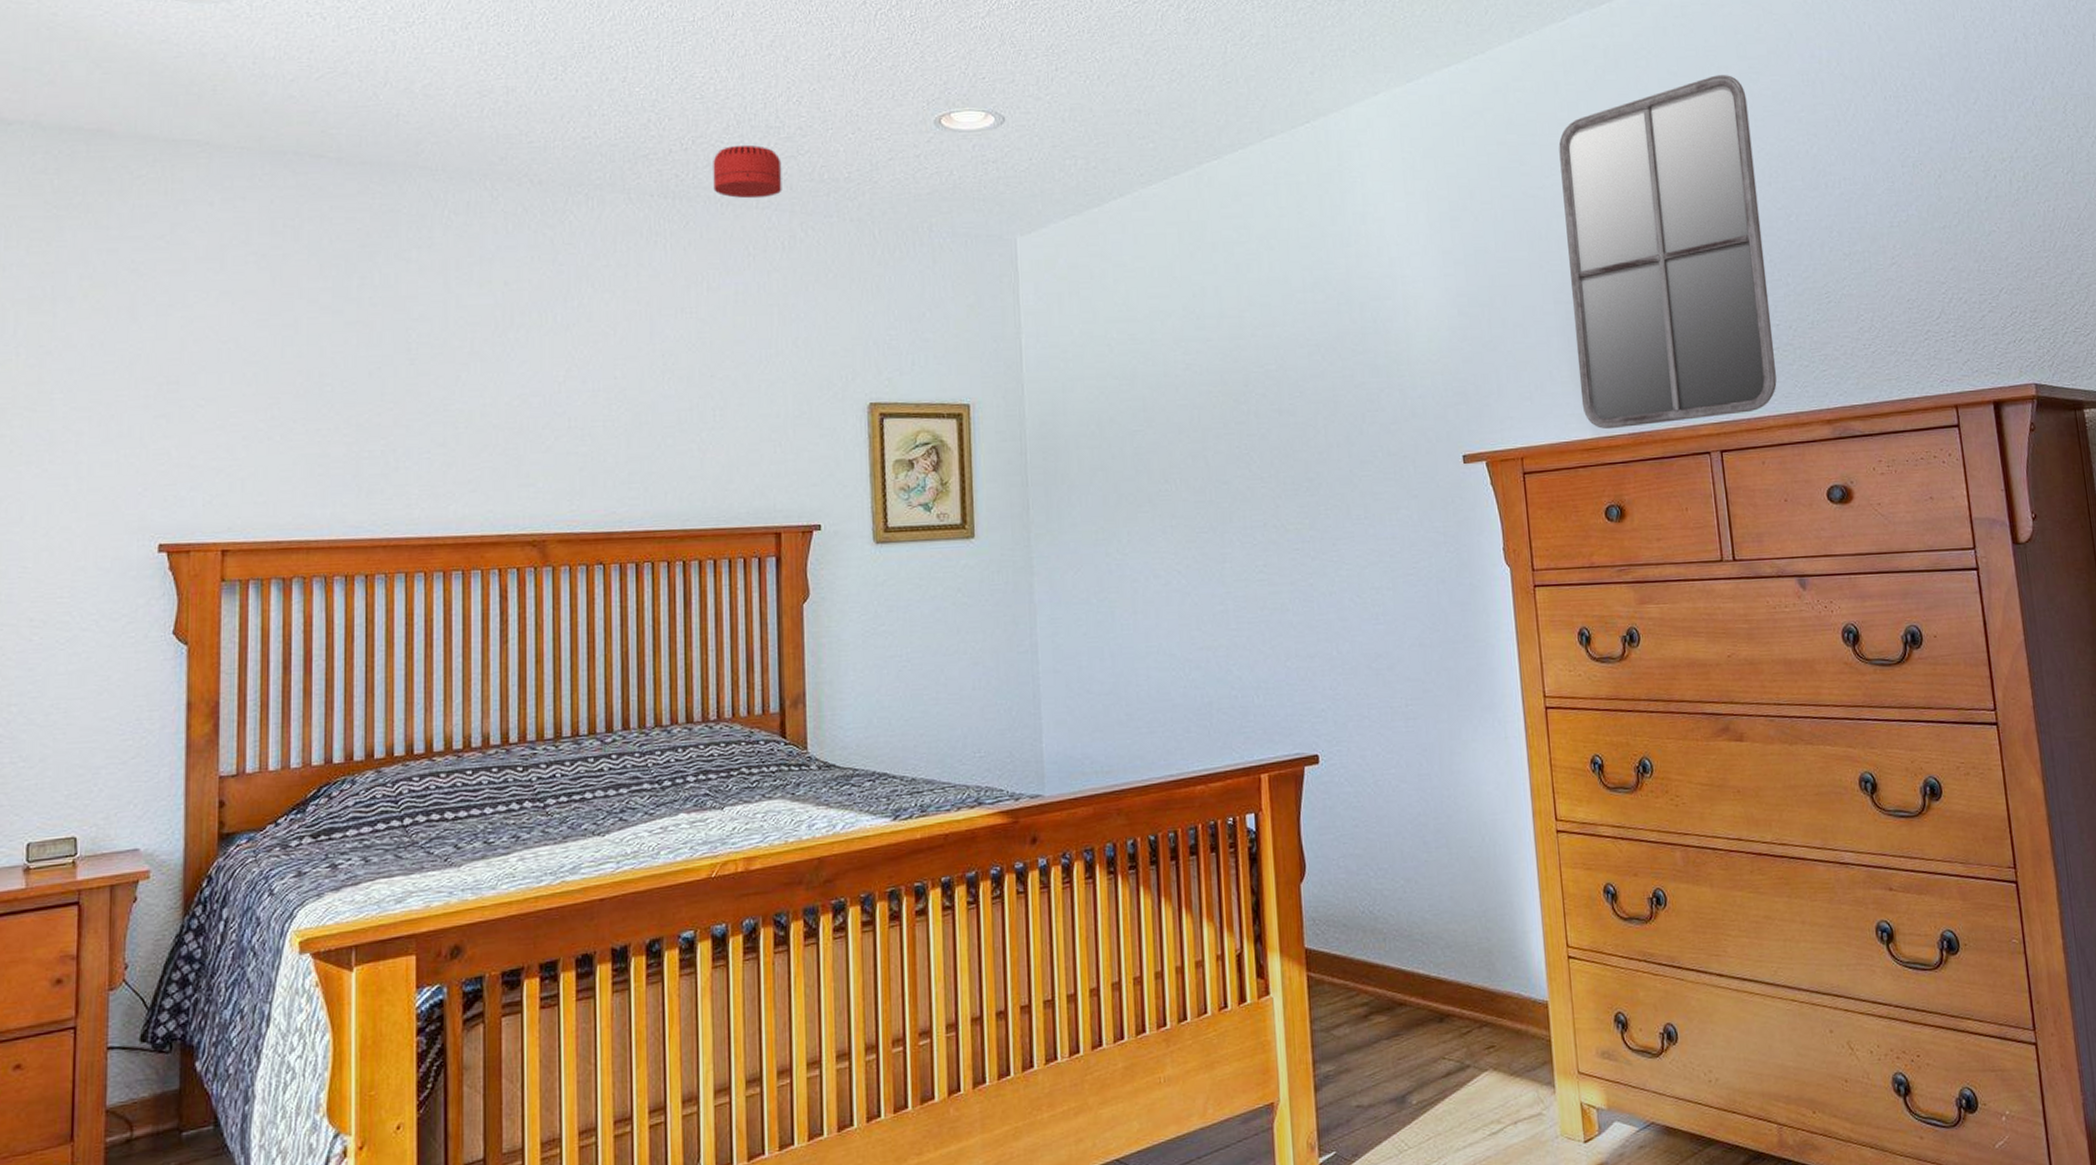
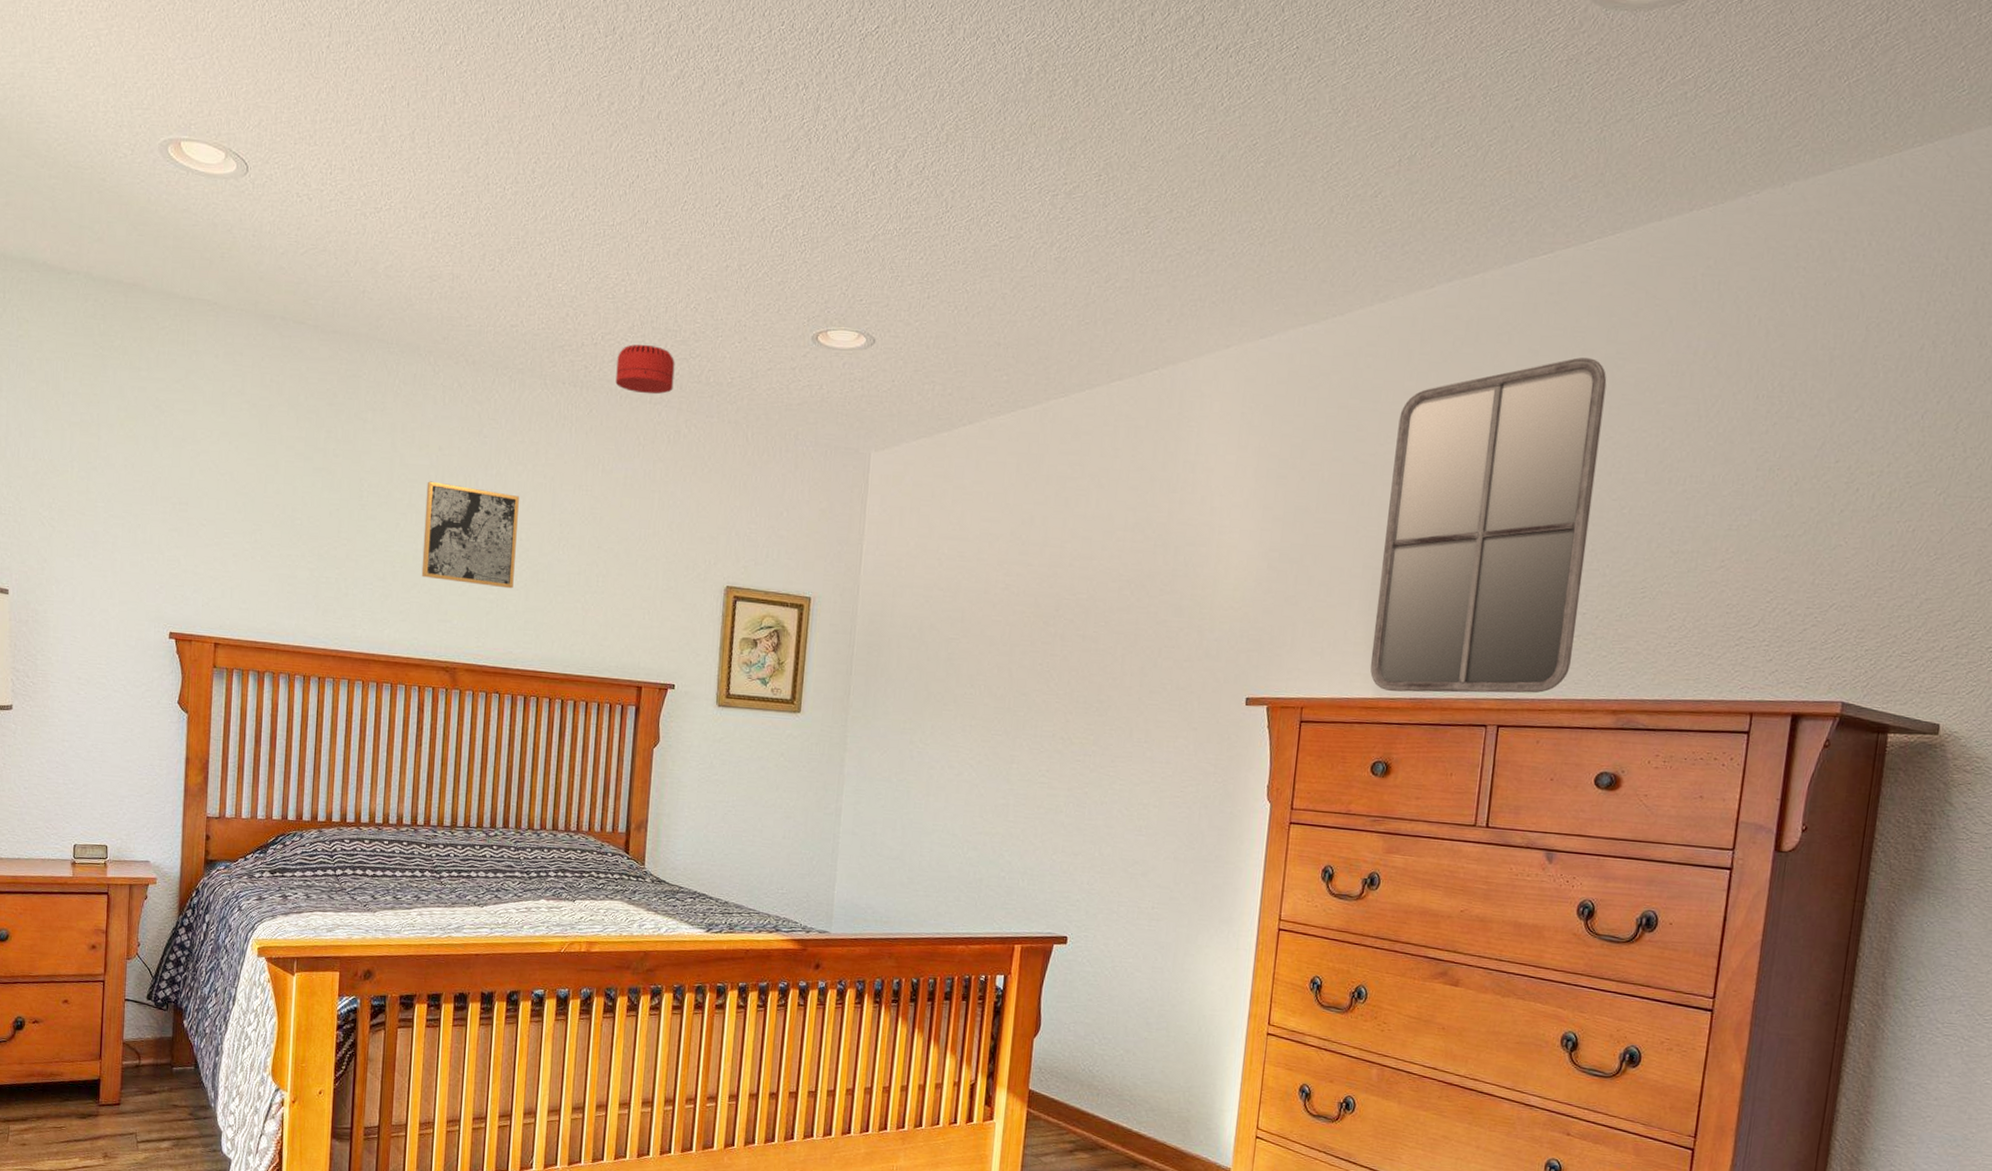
wall art: none [492,322,610,438] -> present [421,481,519,589]

